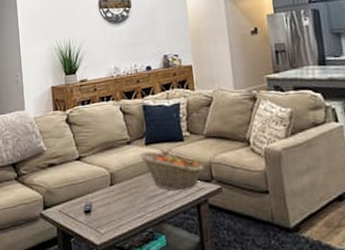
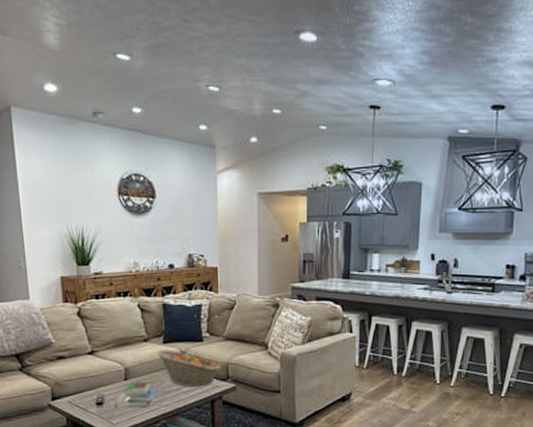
book: none [102,186,143,215] -> present [114,381,158,407]

